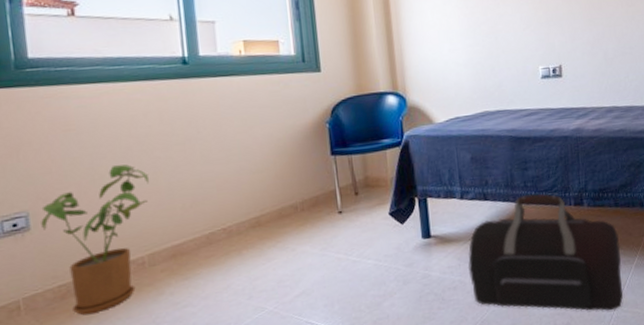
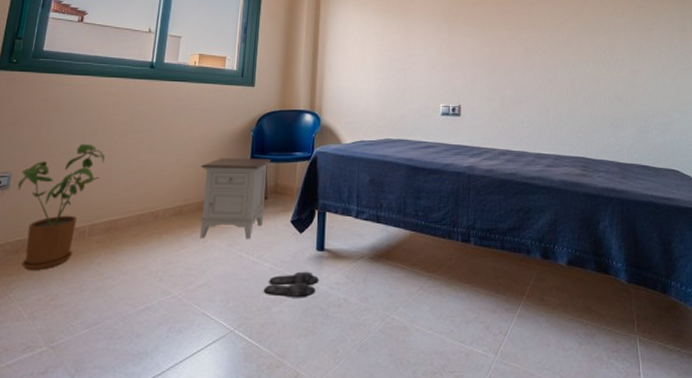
nightstand: none [272,151,358,248] -> present [200,157,272,240]
slippers: none [370,260,429,291] -> present [263,271,319,298]
duffel bag: present [467,194,624,311] -> none [354,224,504,360]

